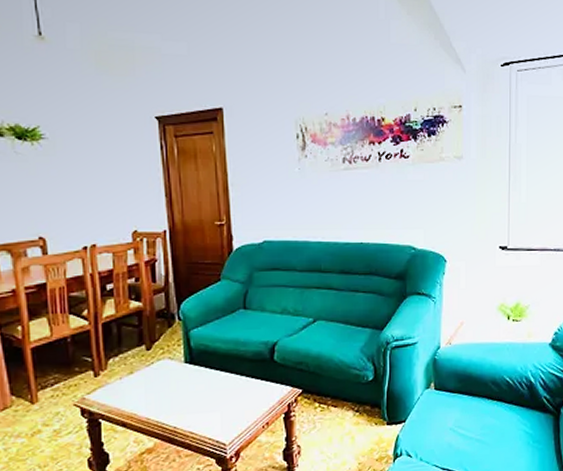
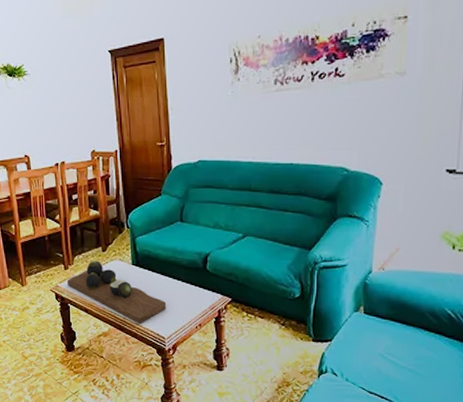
decorative tray: none [97,361,228,433] -> present [66,260,167,324]

